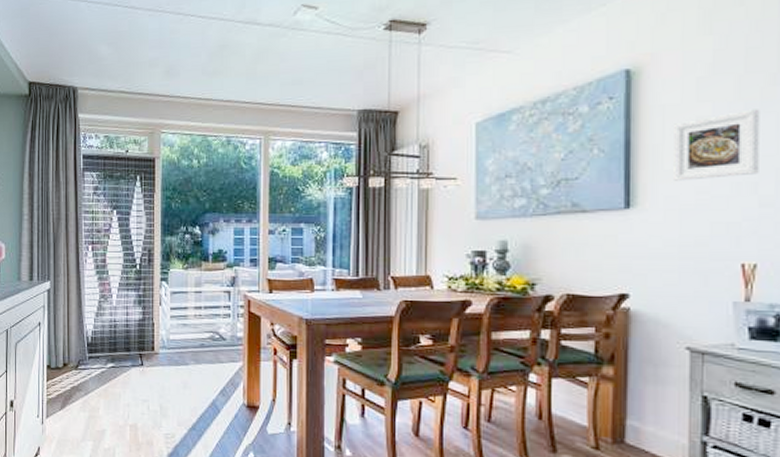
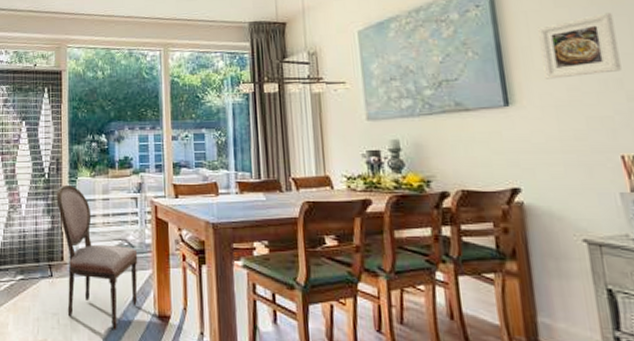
dining chair: none [148,276,229,418] -> present [56,184,138,330]

